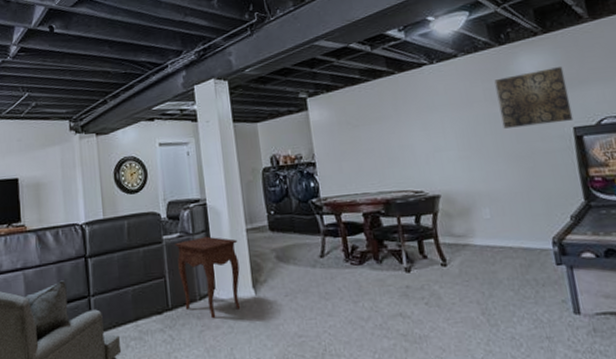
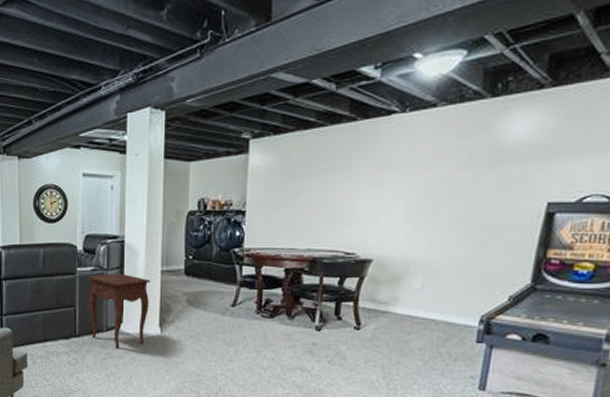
wall art: present [494,67,574,129] -> none [465,130,561,196]

